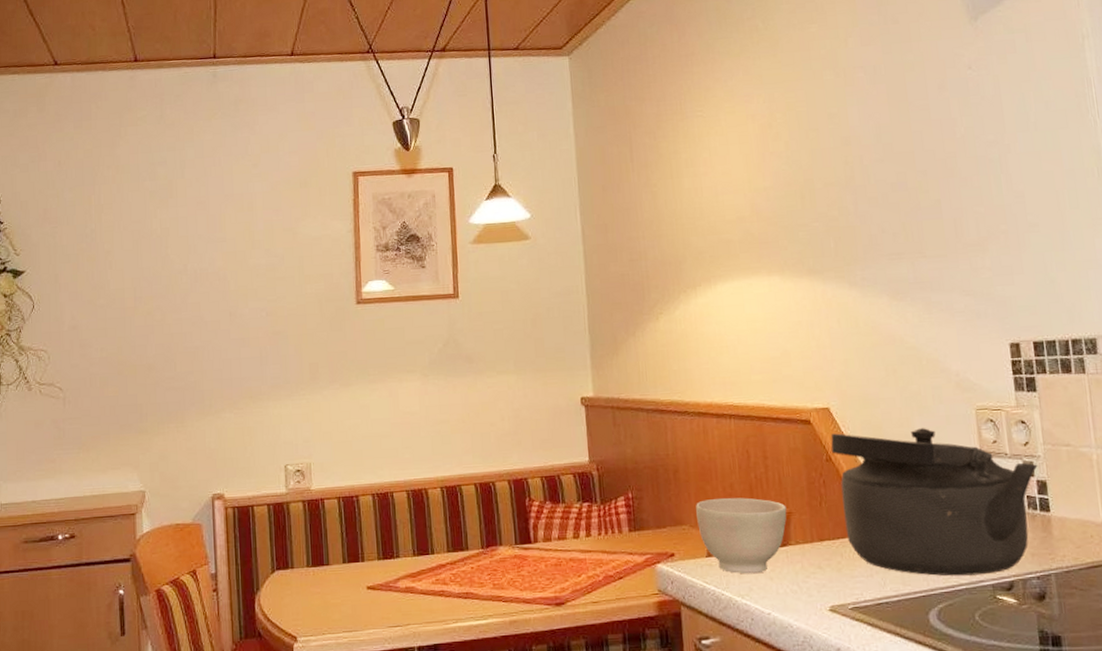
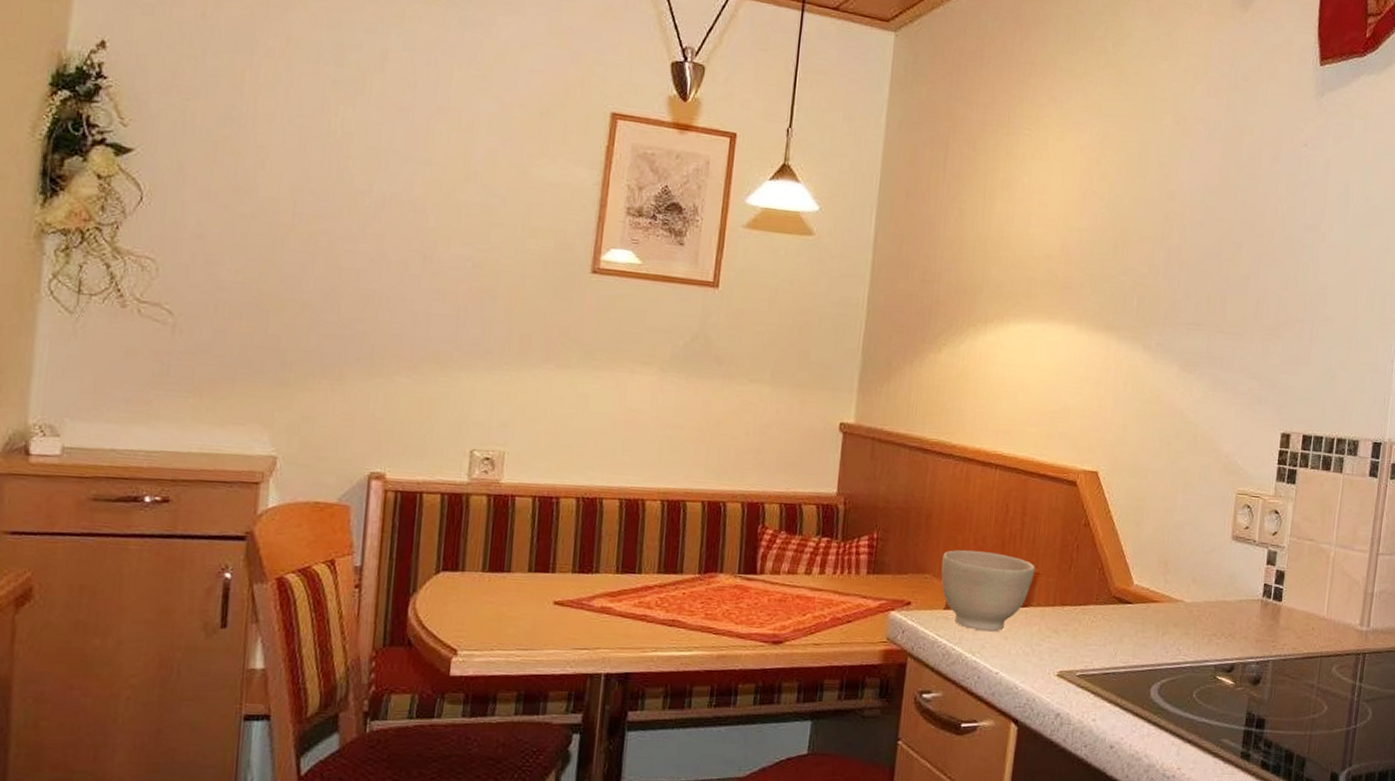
kettle: present [830,428,1038,576] -> none [1089,498,1280,655]

